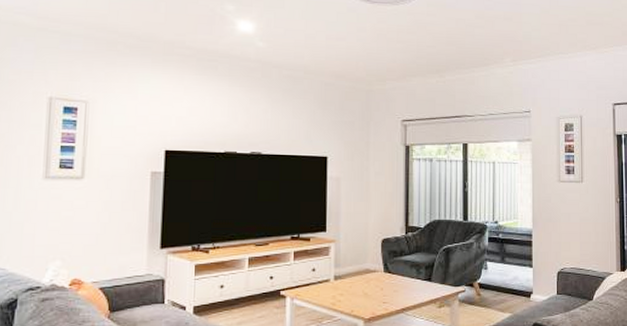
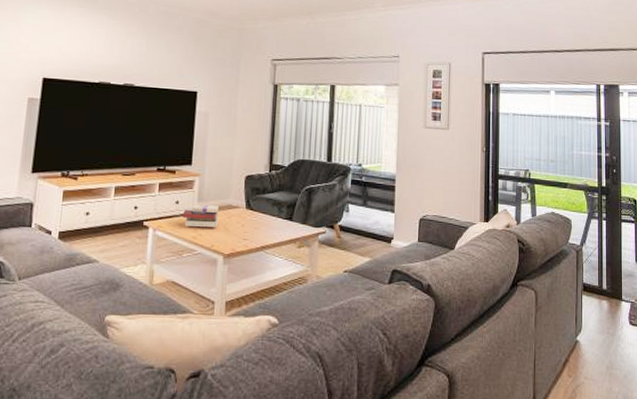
books: none [320,270,357,294] -> present [182,204,219,228]

